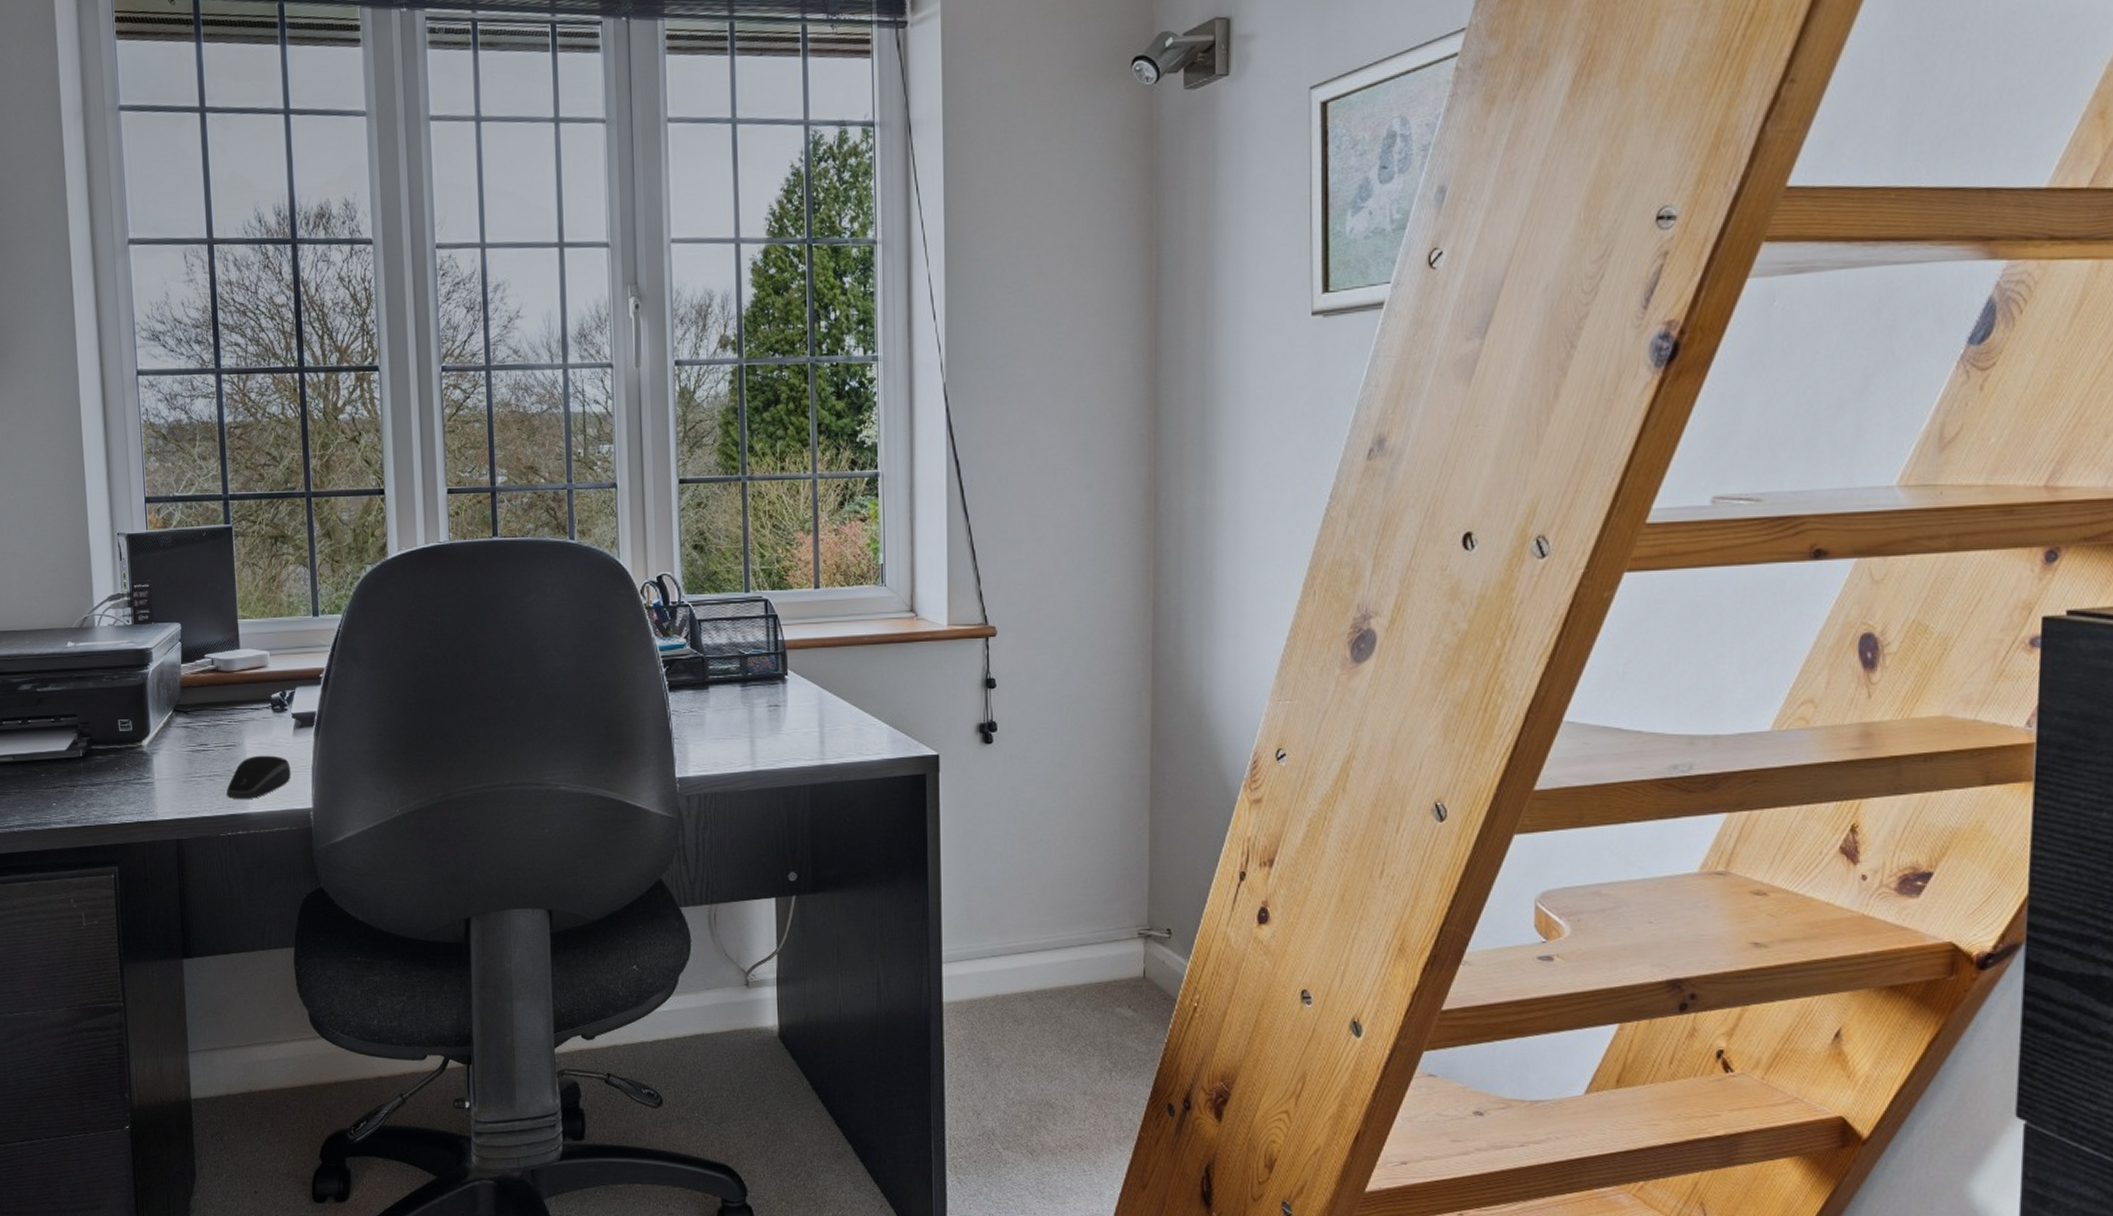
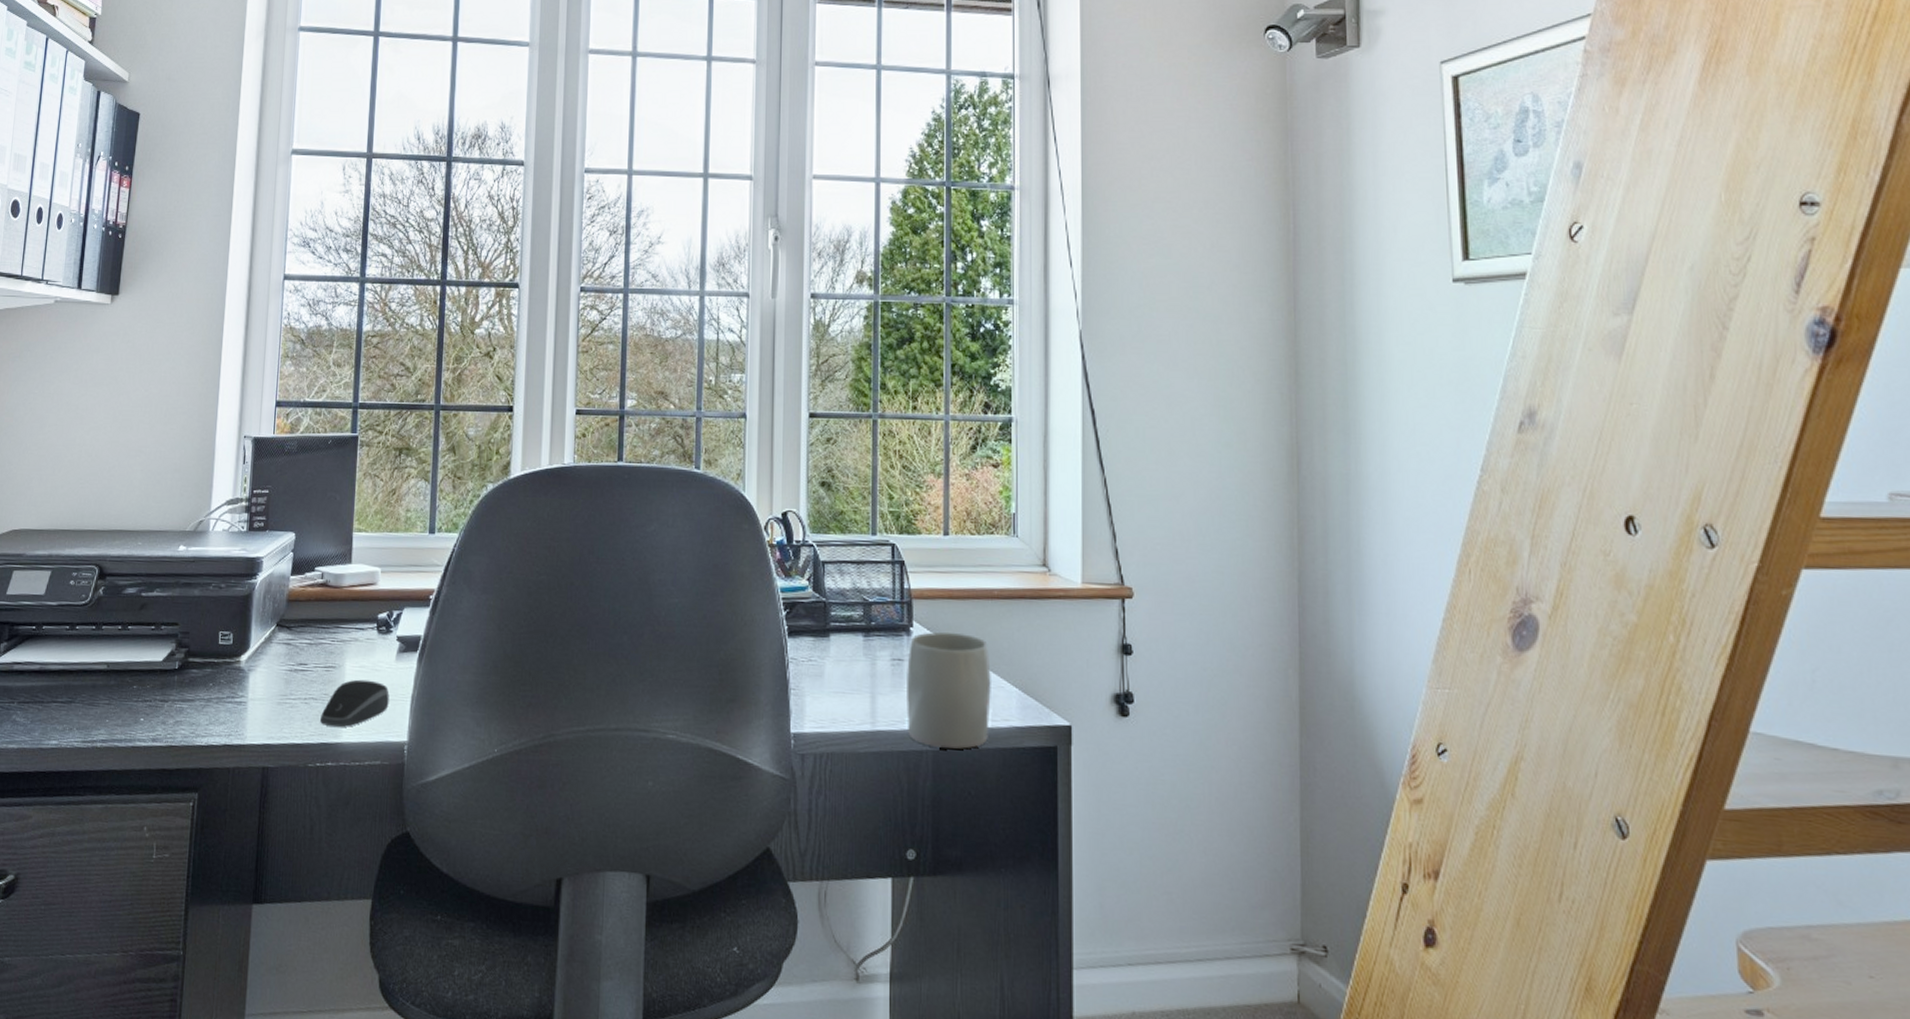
mug: none [783,679,863,782] -> present [907,632,991,749]

